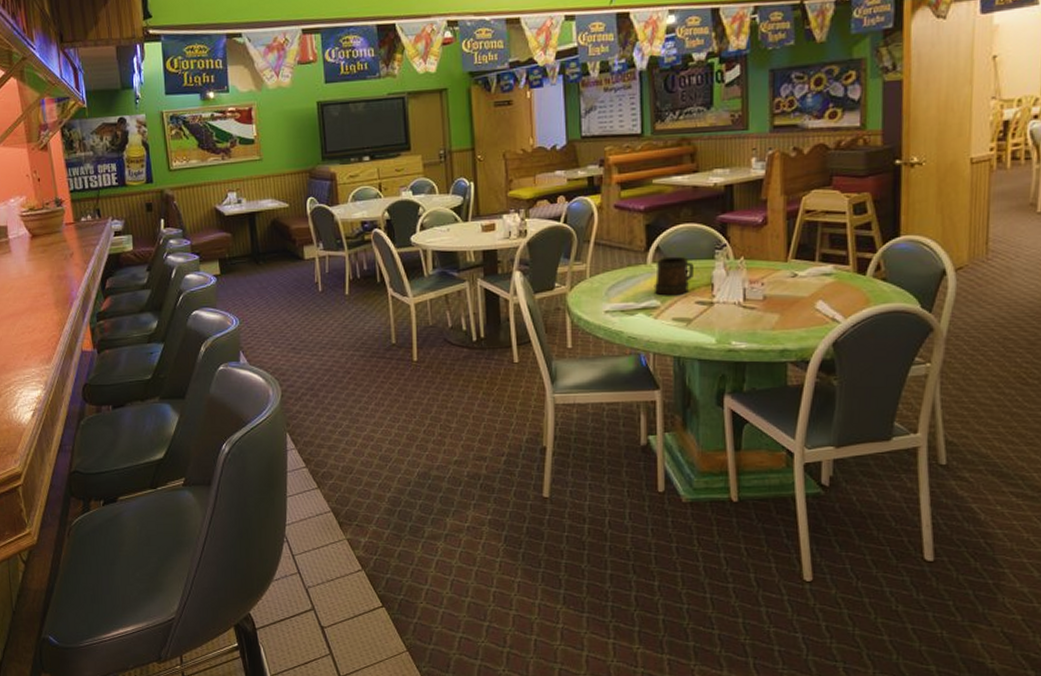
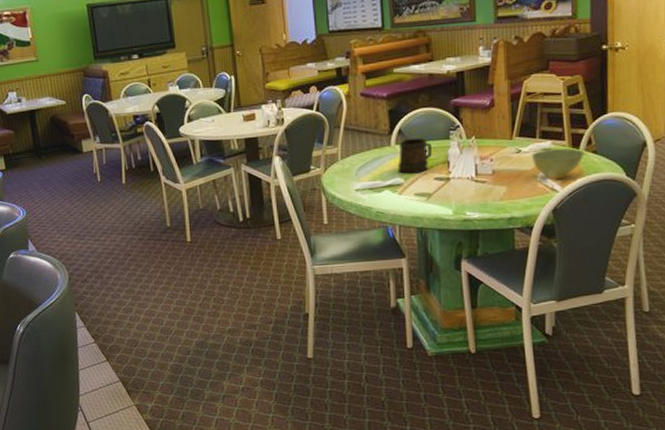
bowl: none [809,274,872,310] -> present [531,148,585,180]

